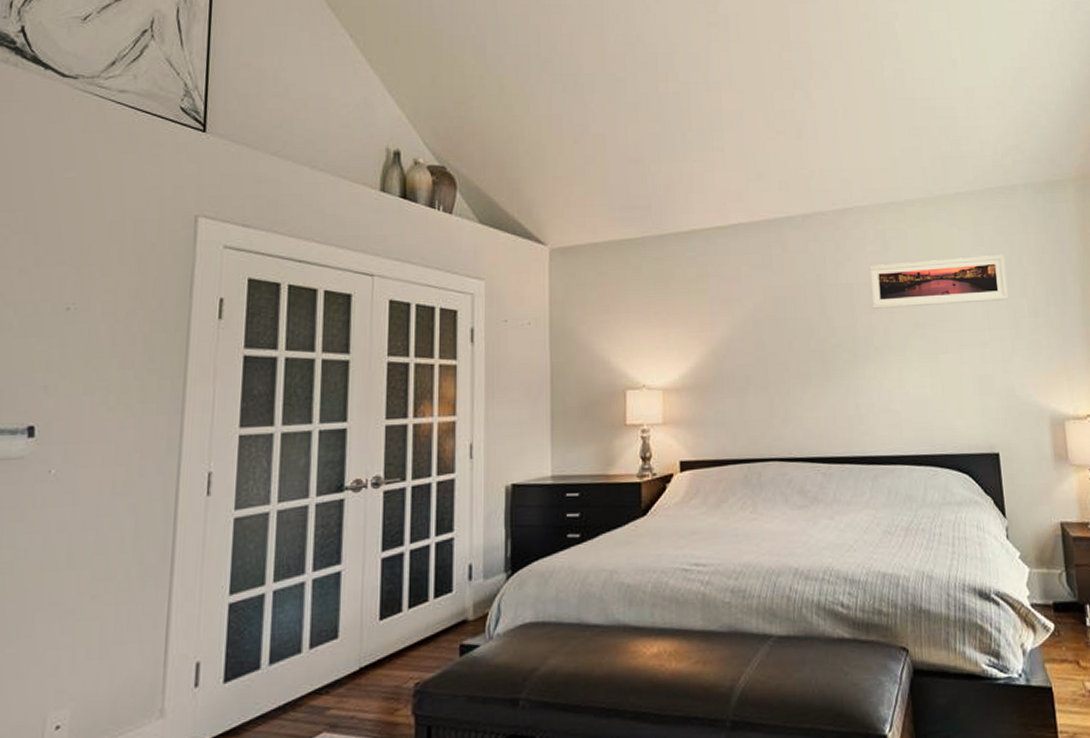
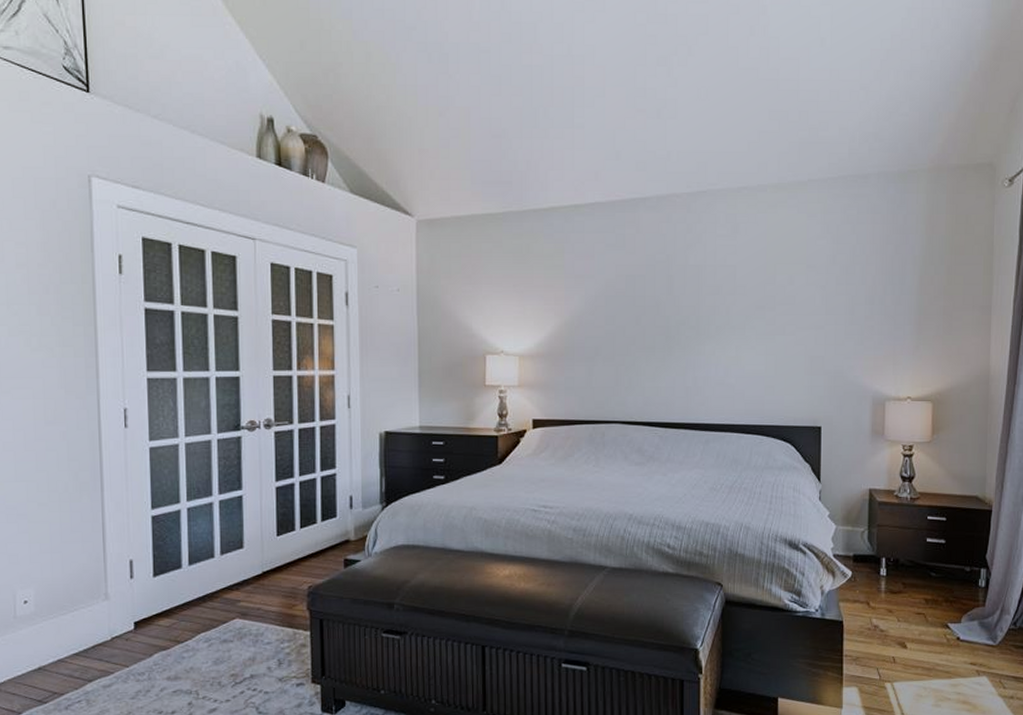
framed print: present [869,254,1009,309] -> none [716,242,849,290]

